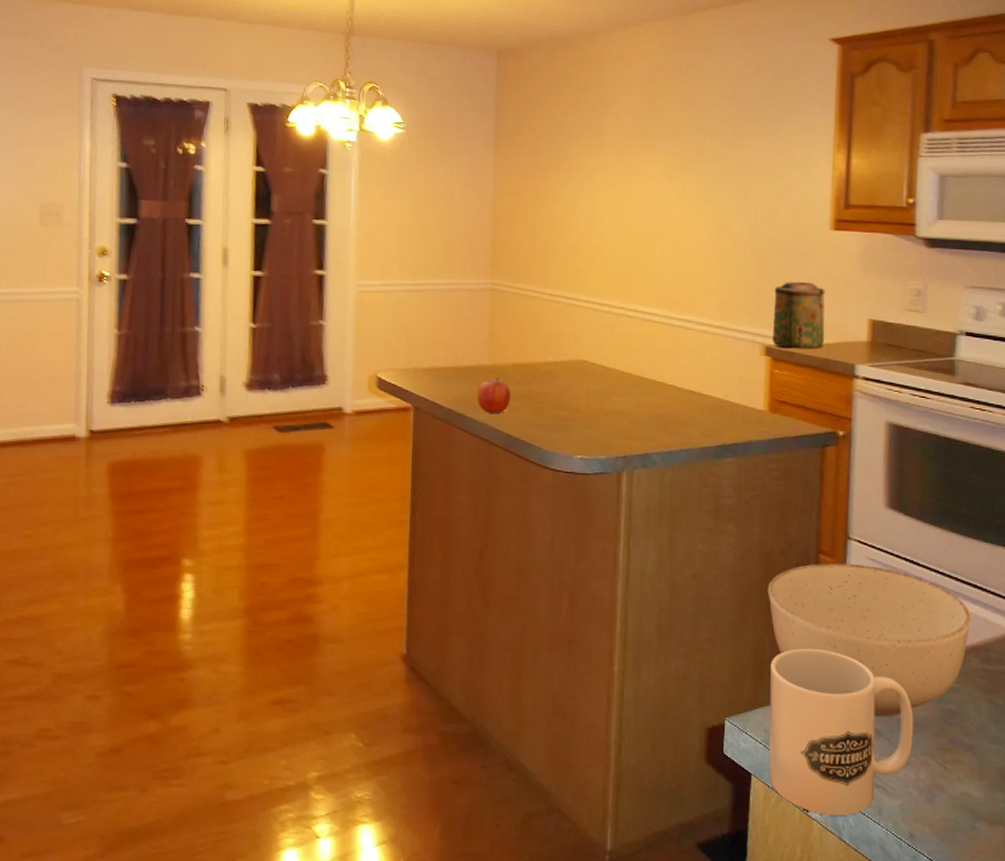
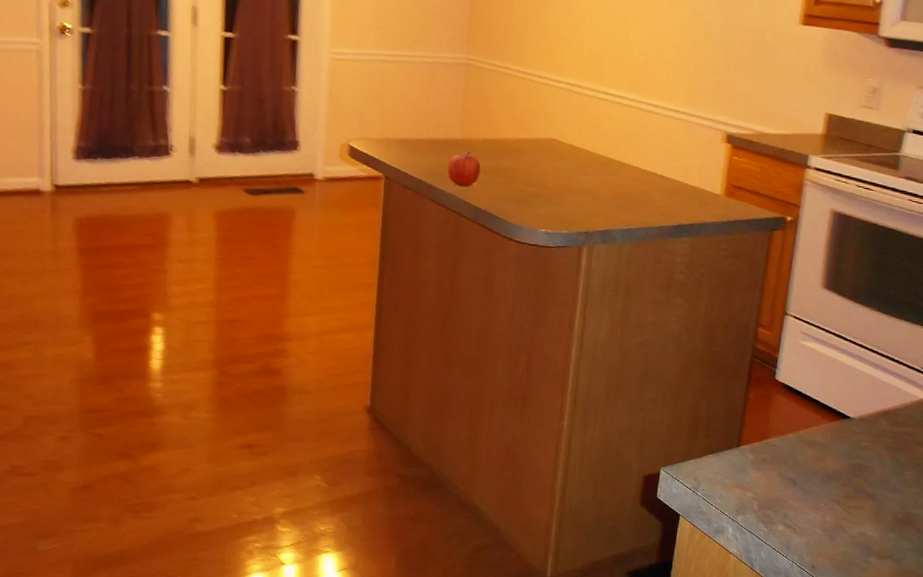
bowl: present [767,563,972,717] -> none [708,335,886,469]
mug: present [768,648,914,815] -> none [695,409,826,550]
canister: present [772,281,825,349] -> none [734,72,788,139]

